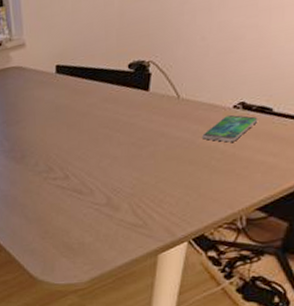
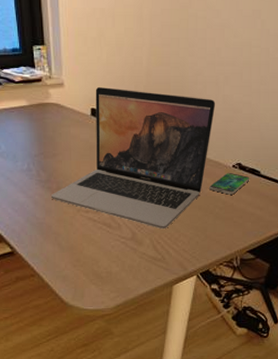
laptop: none [15,29,209,191] -> present [50,86,216,229]

